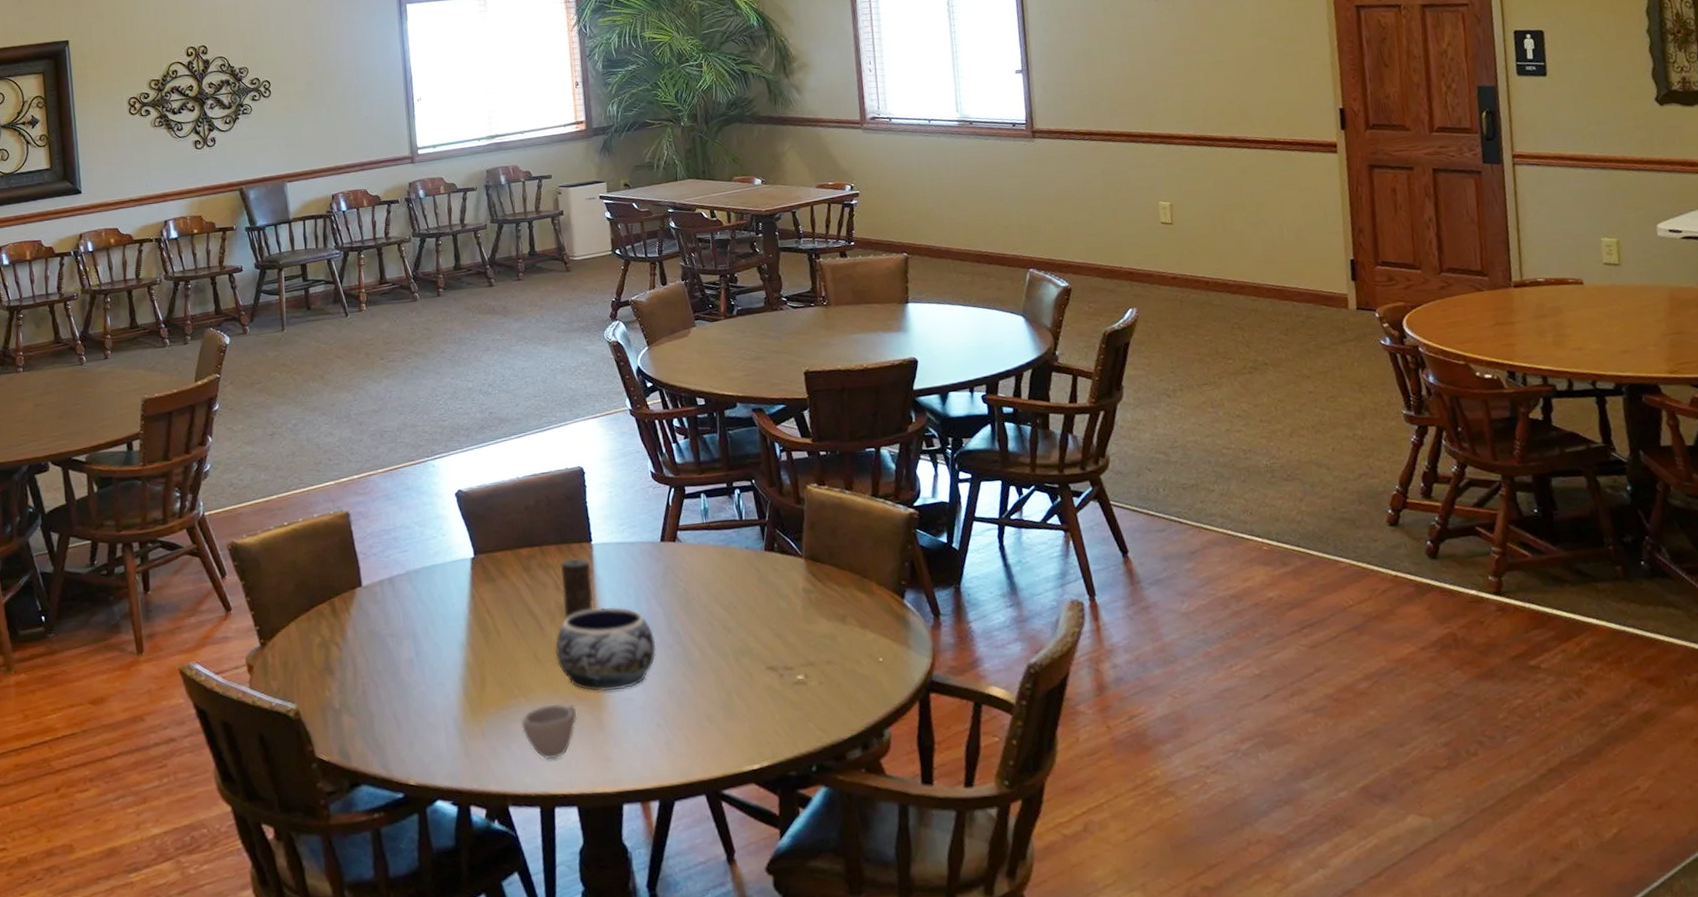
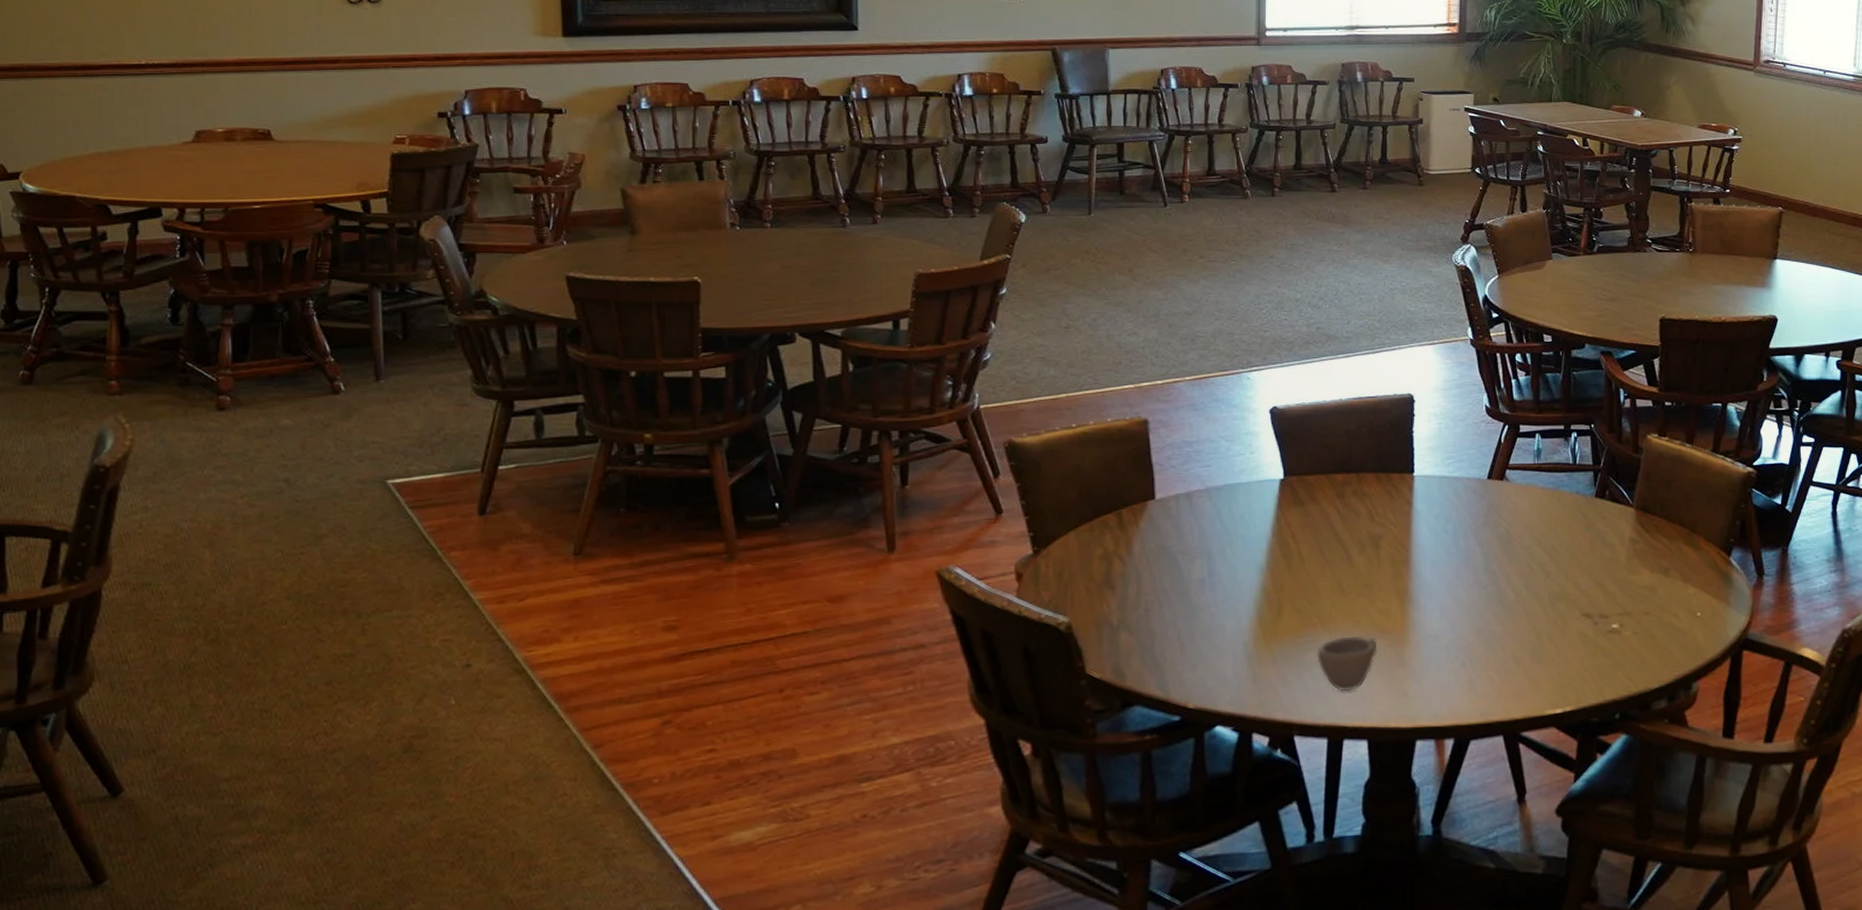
decorative bowl: present [555,606,657,692] -> none [1361,541,1470,627]
candle: present [560,558,594,620] -> none [1376,488,1410,551]

